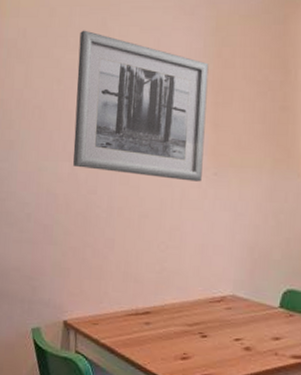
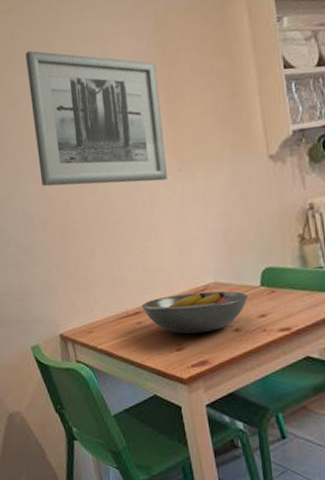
fruit bowl: none [152,300,264,346] -> present [141,291,248,334]

